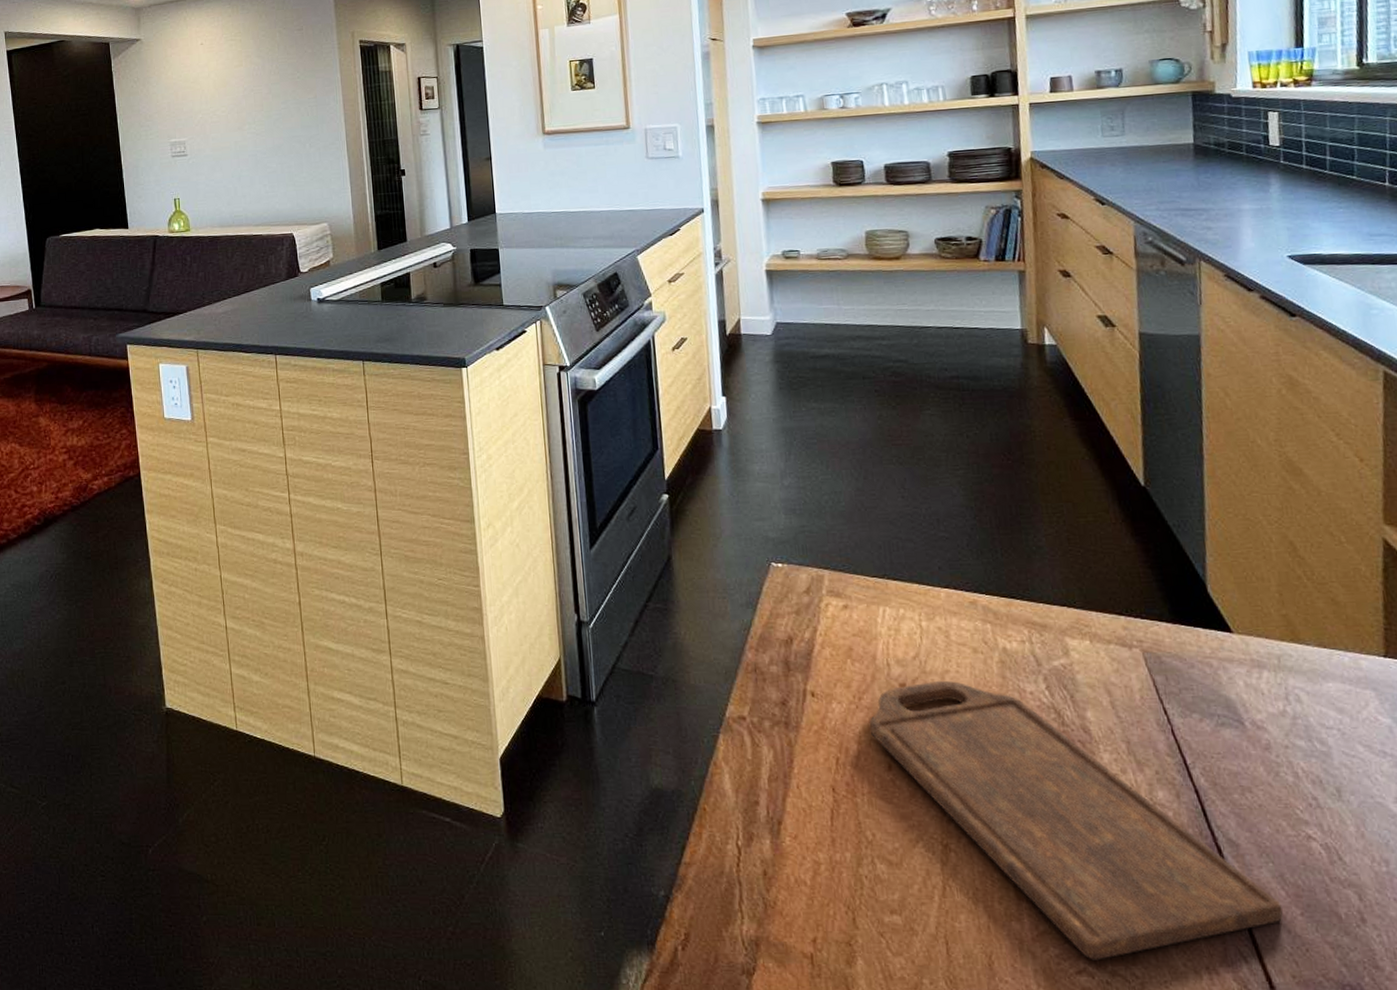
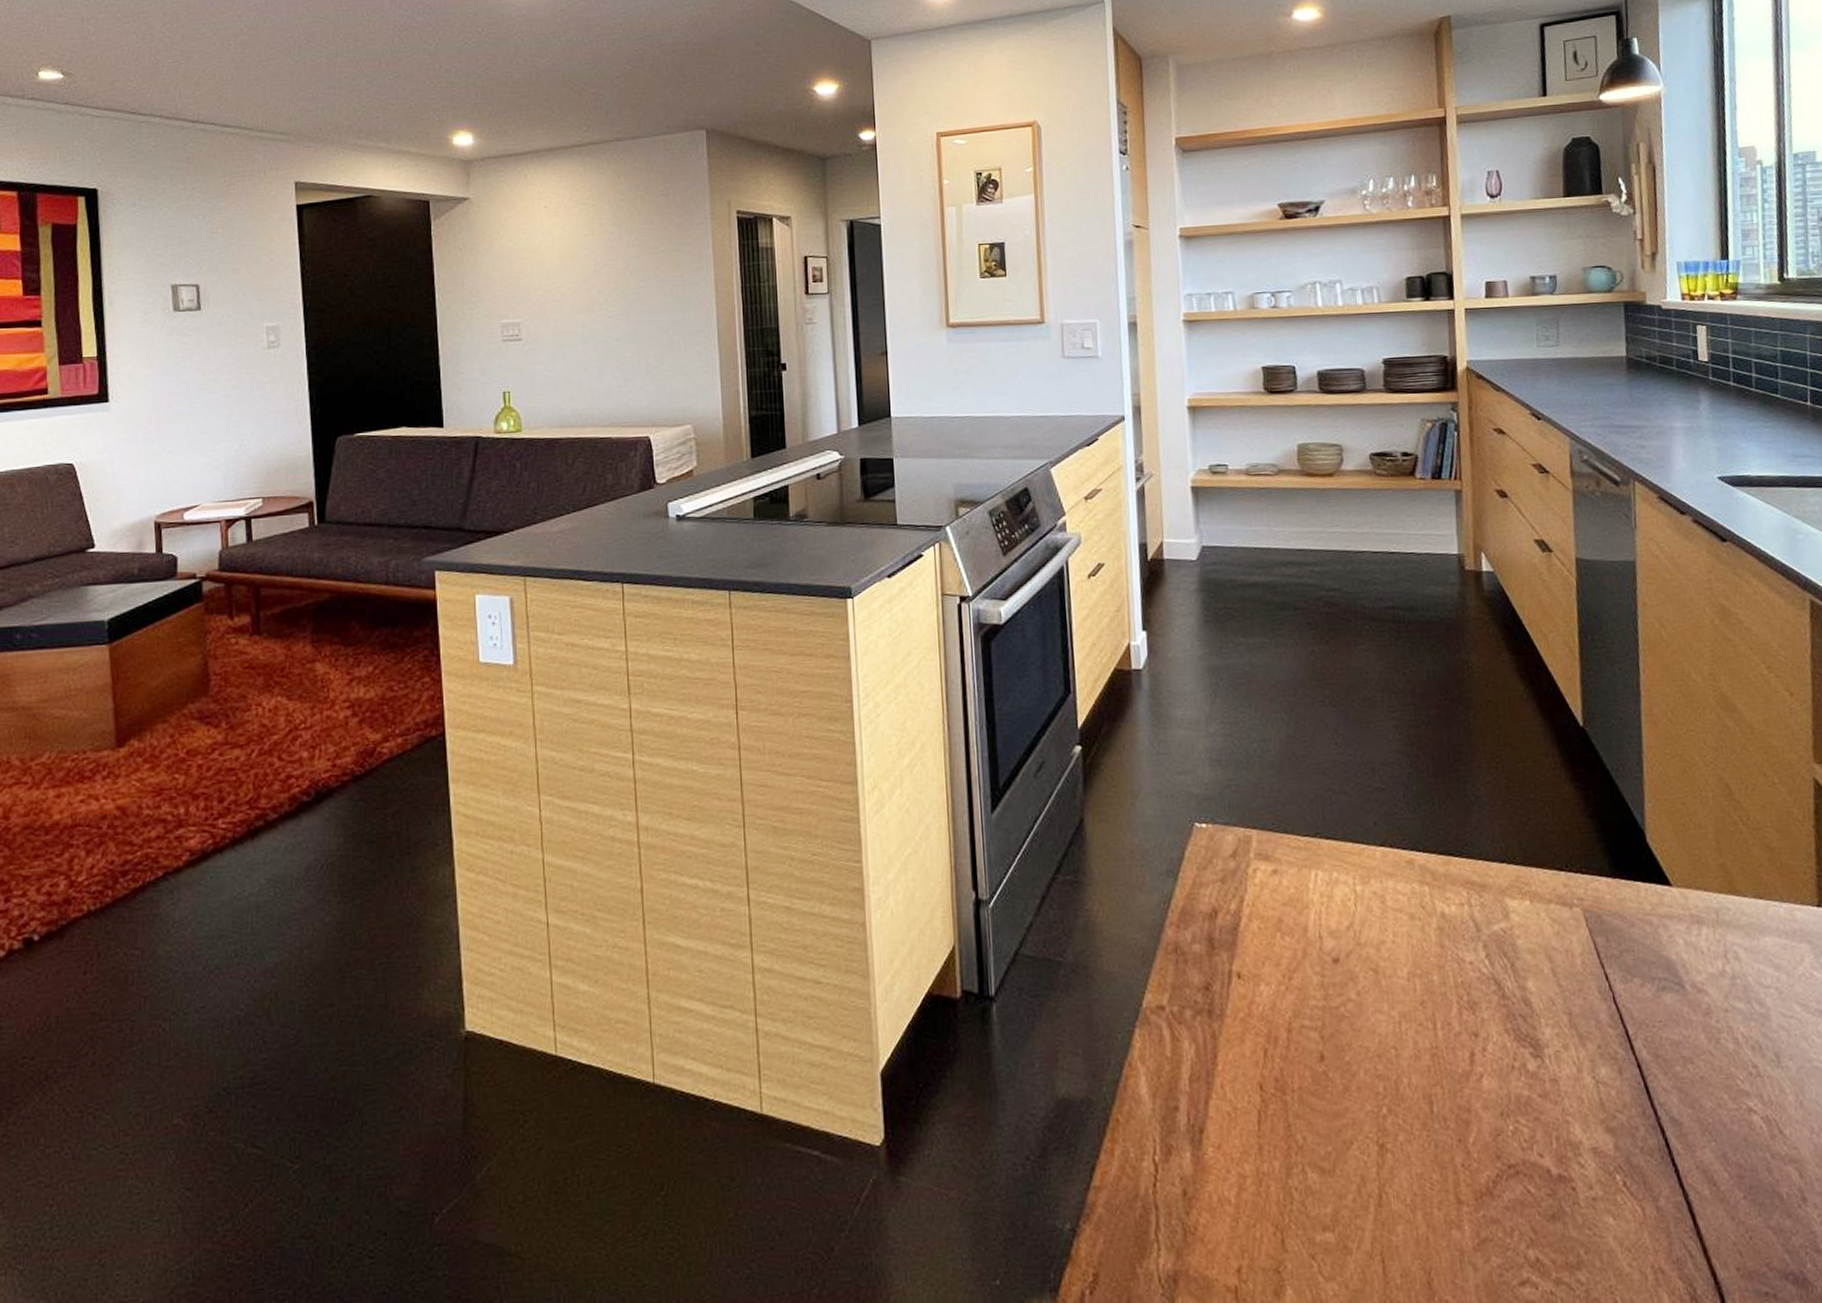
cutting board: present [870,680,1283,961] -> none [1300,952,1727,1268]

